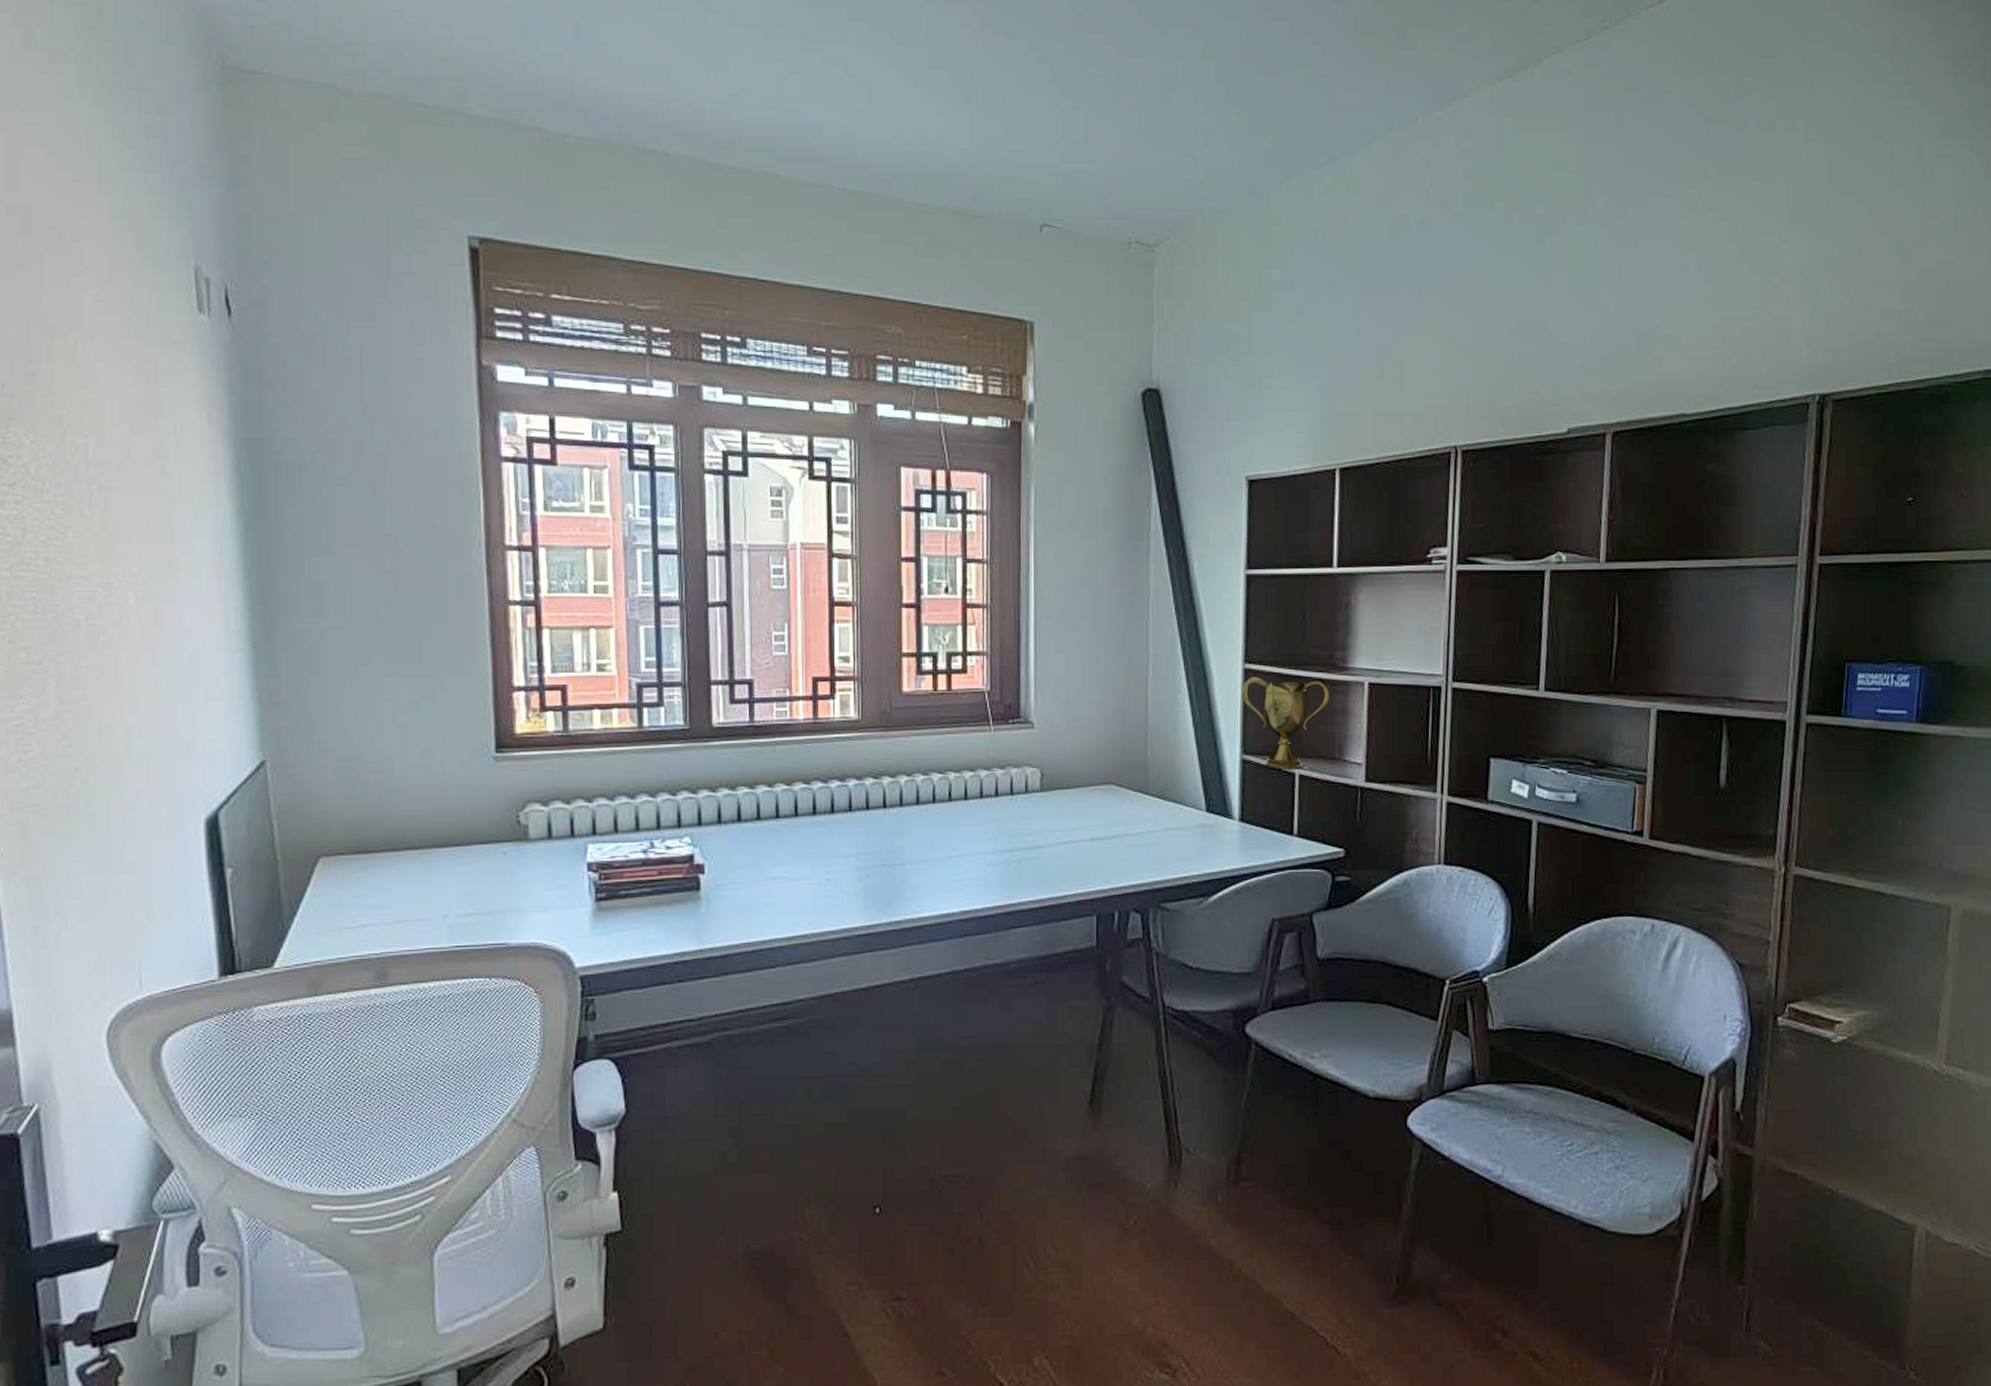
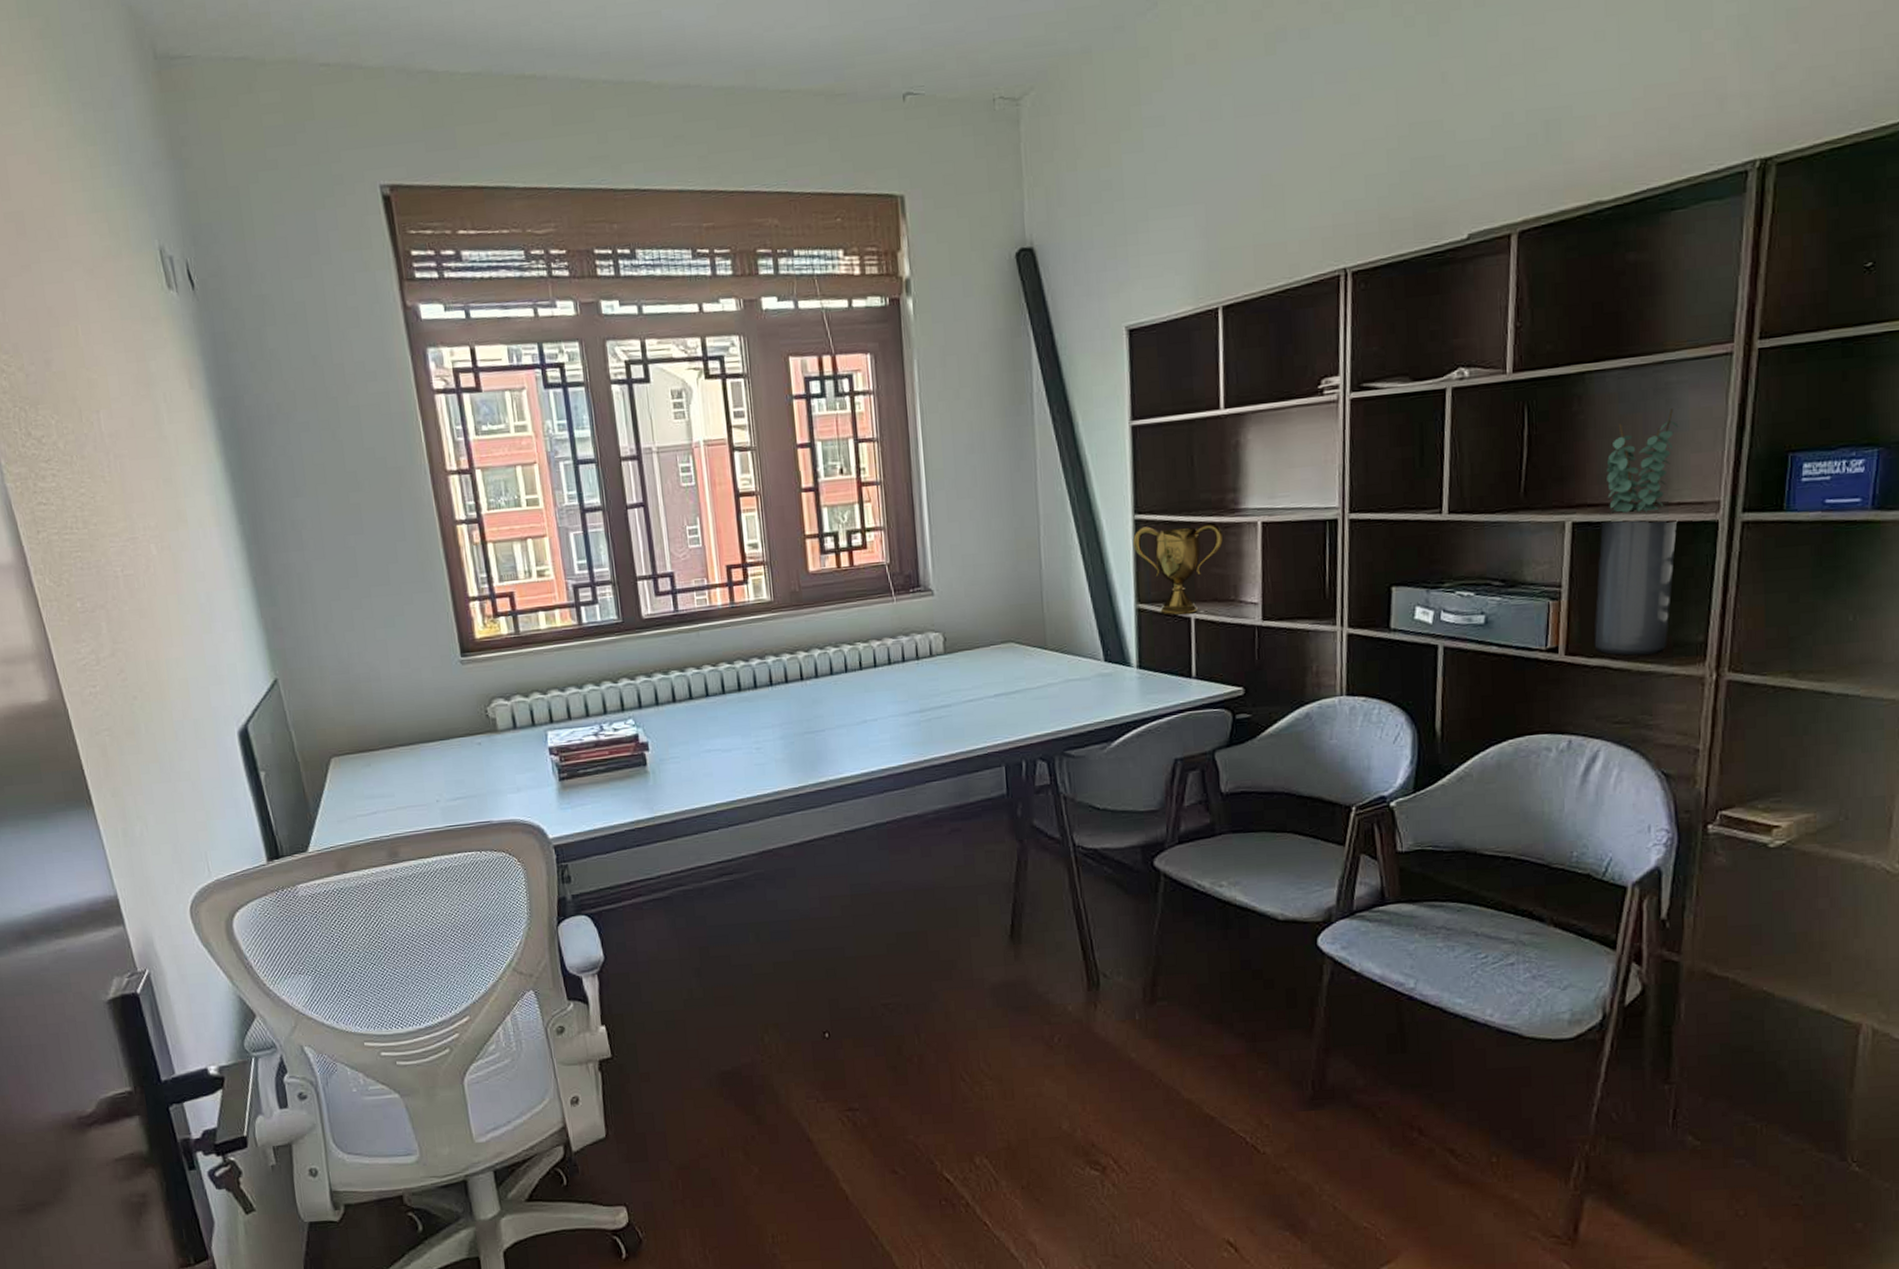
vase: none [1675,611,1752,844] -> present [1594,408,1679,656]

